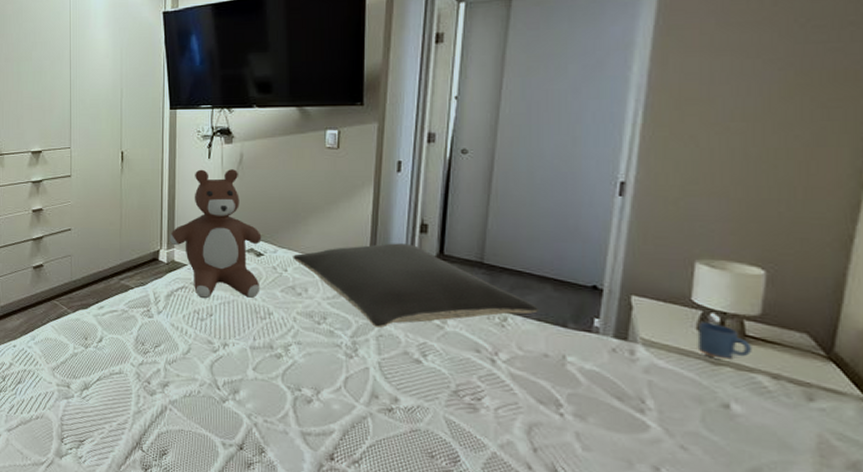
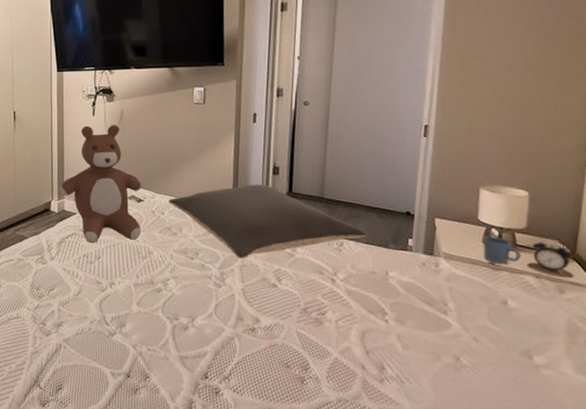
alarm clock: none [761,333,828,384] -> present [528,241,573,279]

